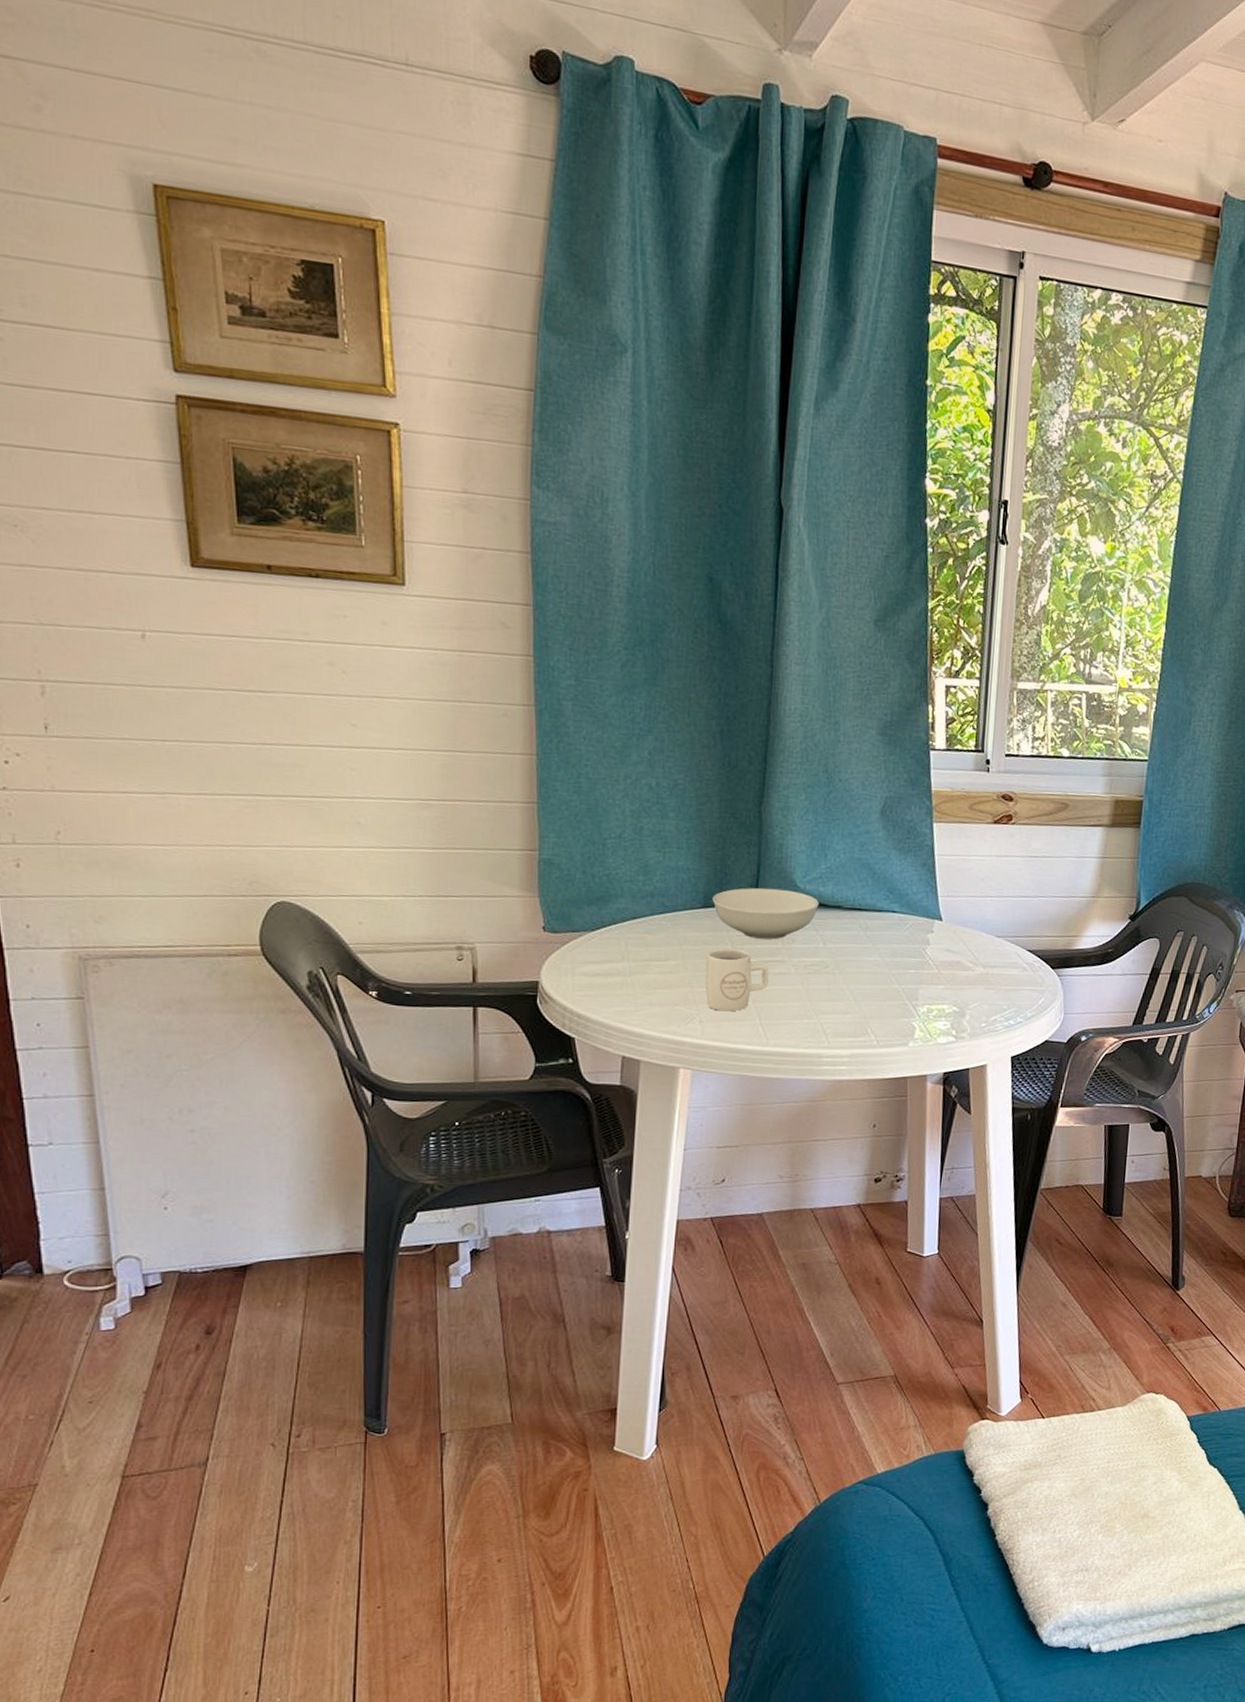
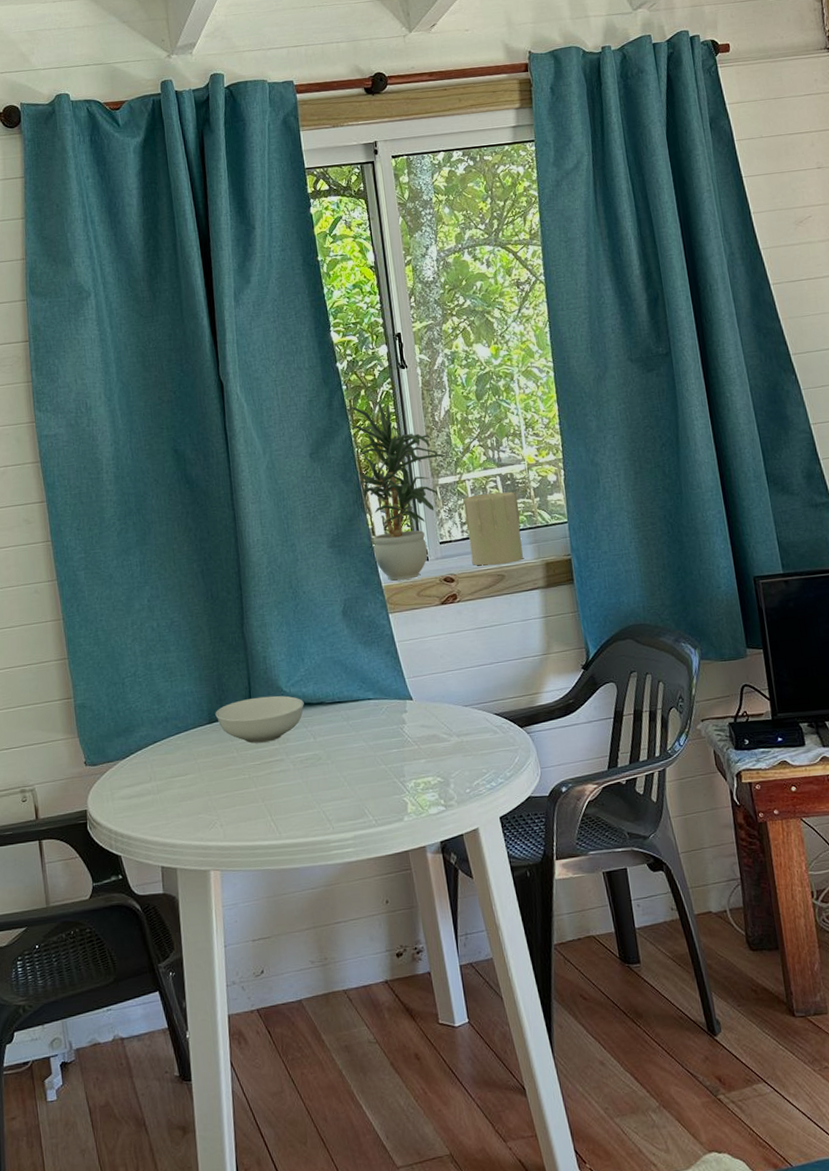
mug: present [705,948,769,1012] -> none [217,755,273,814]
potted plant: none [927,574,1032,789] -> present [348,403,446,581]
candle: none [1036,709,1101,793] -> present [463,491,523,566]

